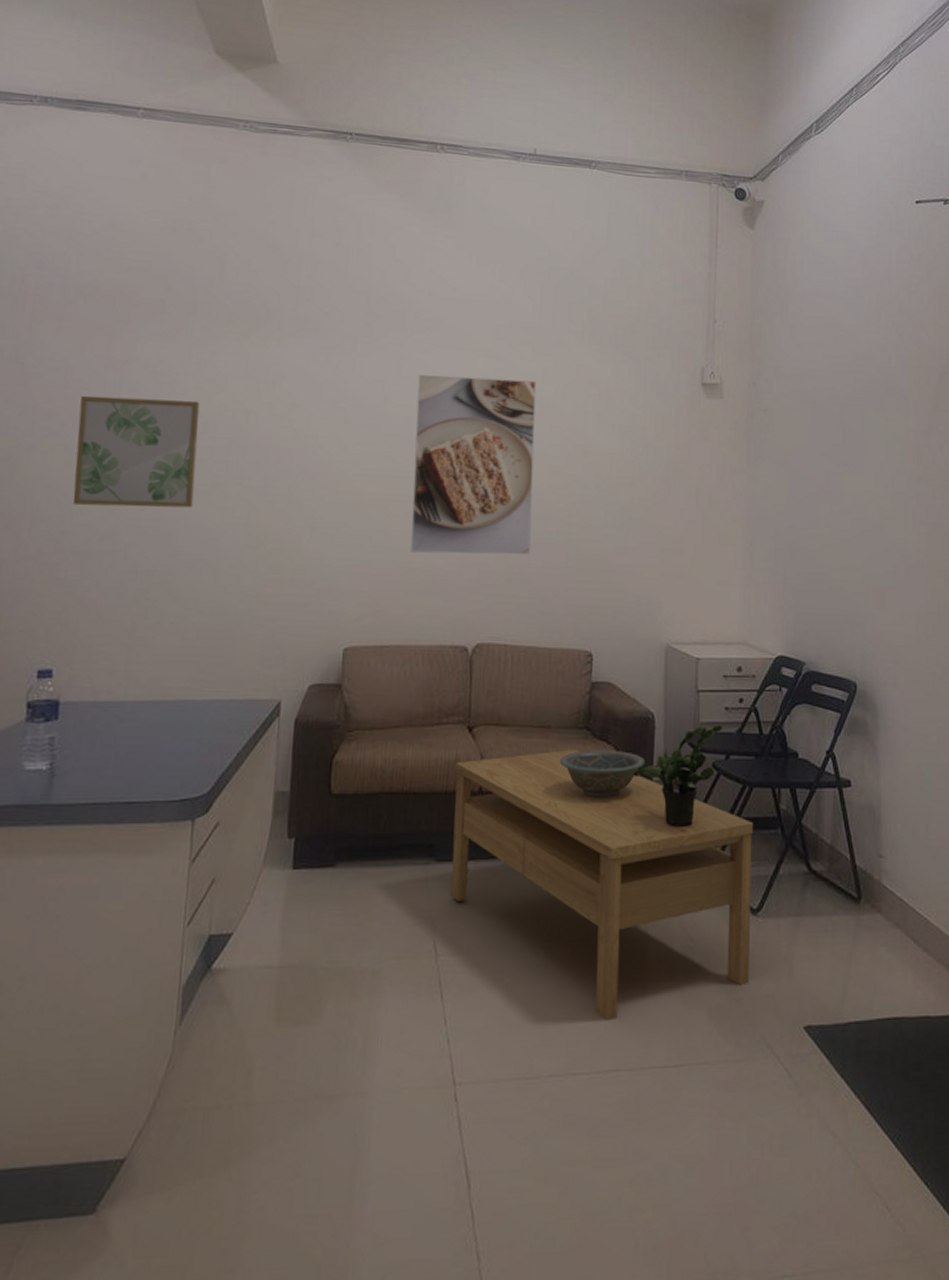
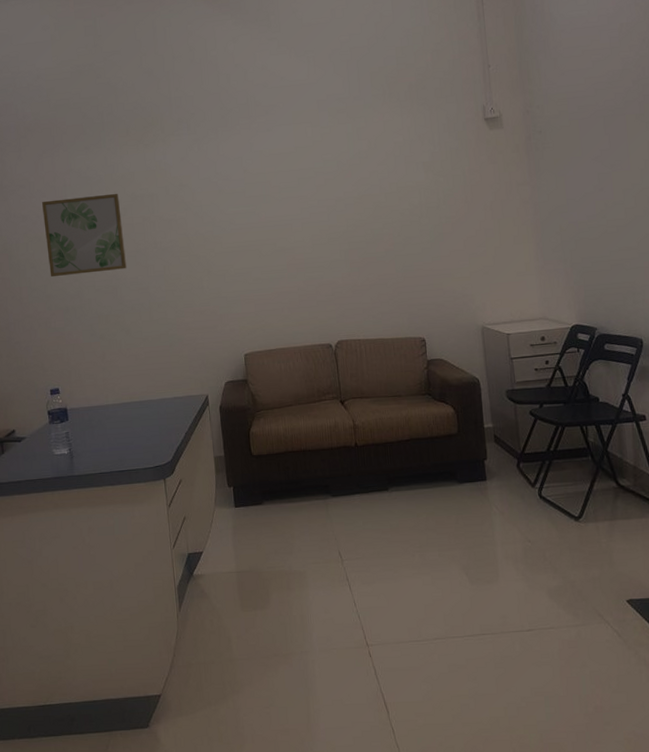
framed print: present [411,374,537,555] -> none [265,139,367,280]
coffee table: present [451,749,754,1021] -> none [335,410,579,601]
decorative bowl: present [559,749,645,798] -> none [411,408,476,444]
potted plant: present [632,724,722,827] -> none [467,381,535,461]

